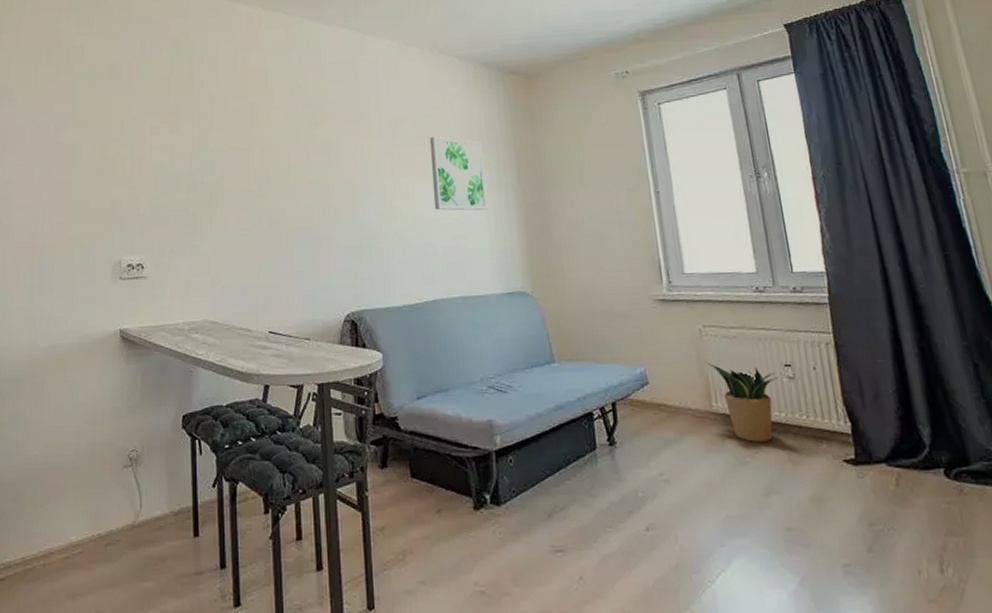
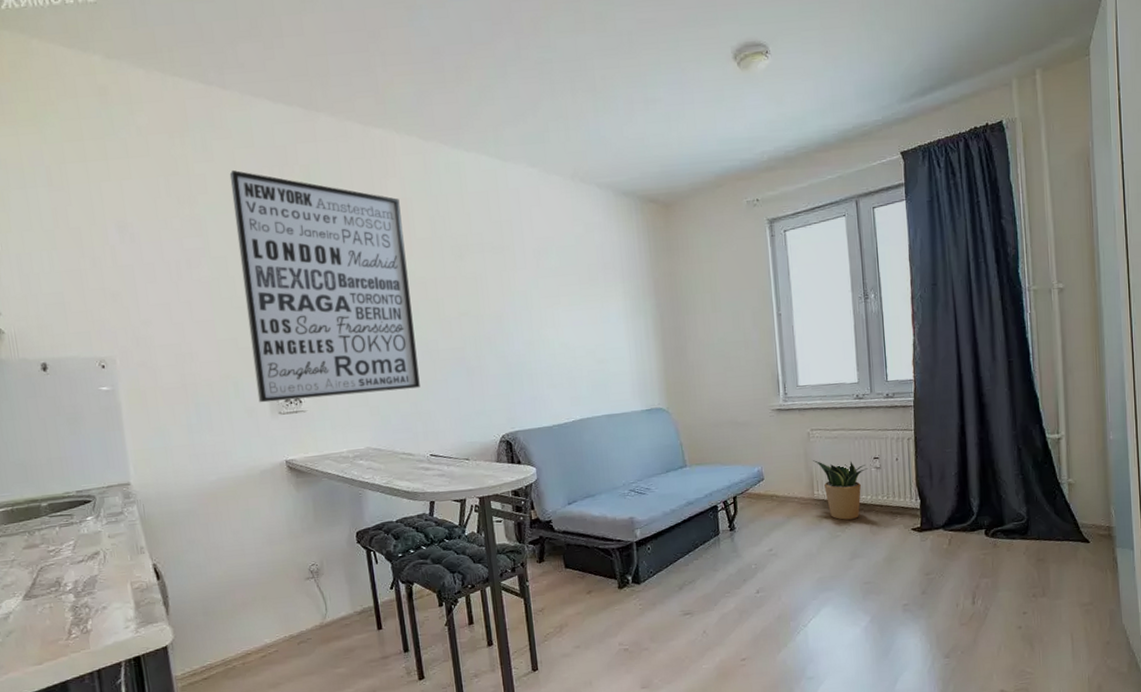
wall art: none [102,42,264,267] -> present [229,169,420,403]
wall art: present [429,136,488,211] -> none [572,266,629,337]

